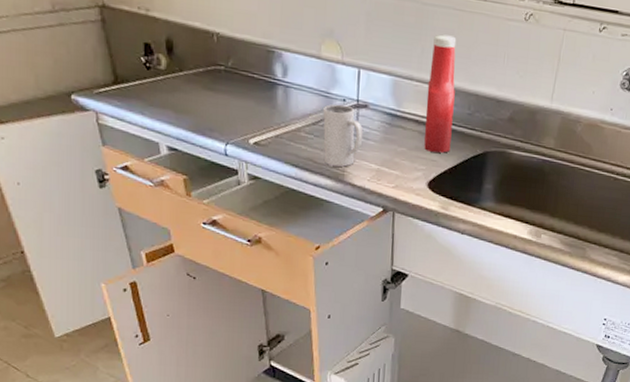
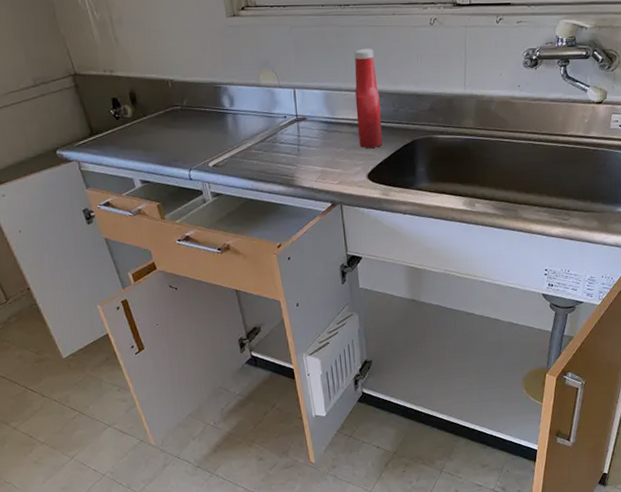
mug: present [323,104,363,167] -> none [268,121,306,174]

